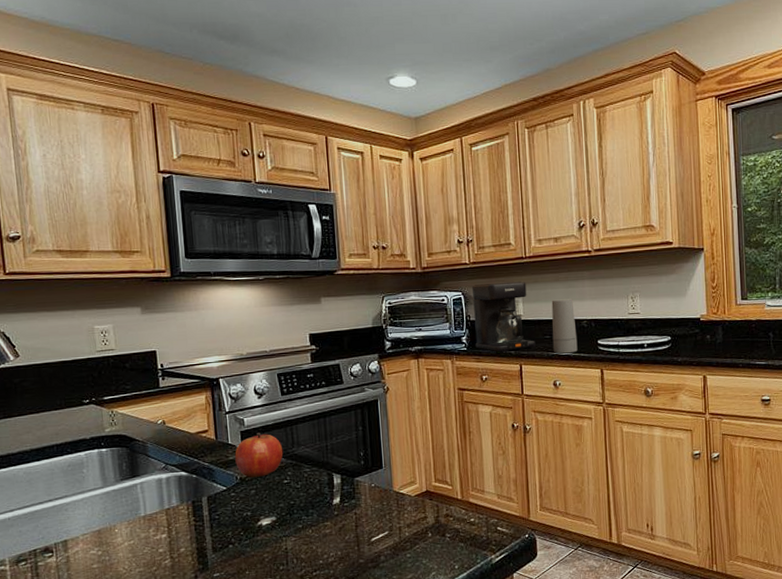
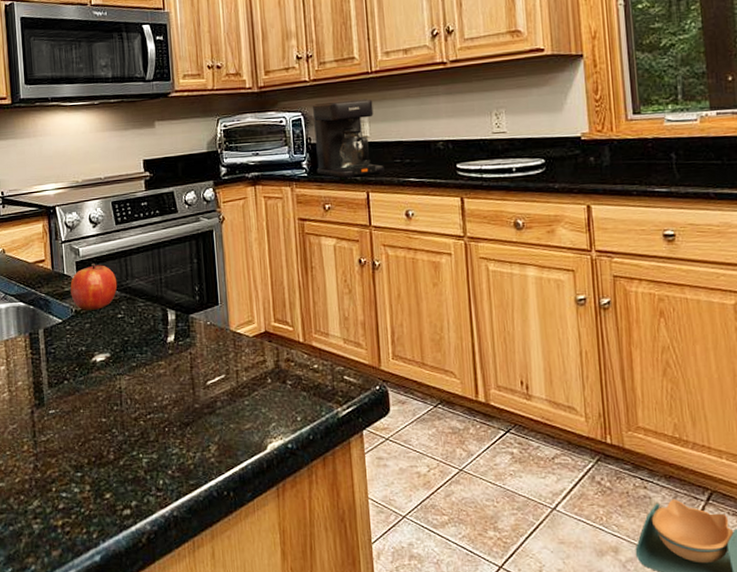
canister: present [551,299,578,354] -> none [401,117,433,180]

